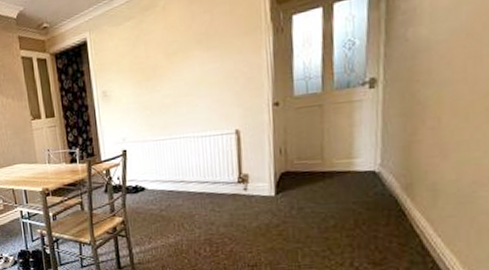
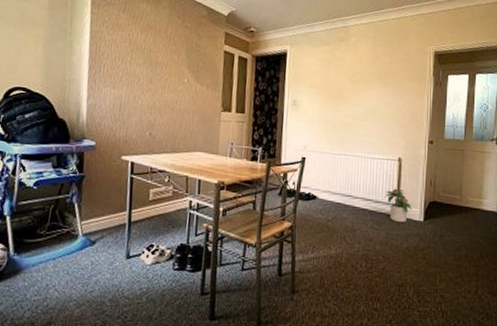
potted plant: none [223,164,259,201] -> present [384,188,412,223]

